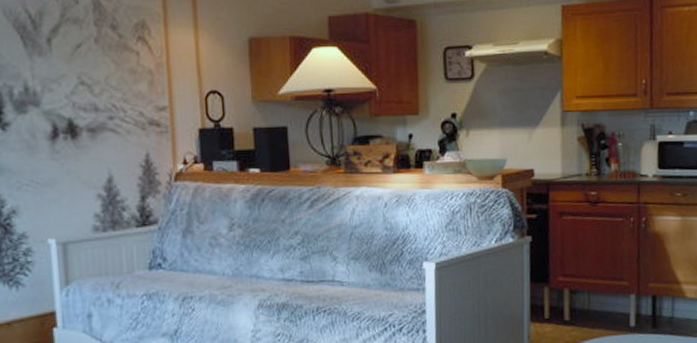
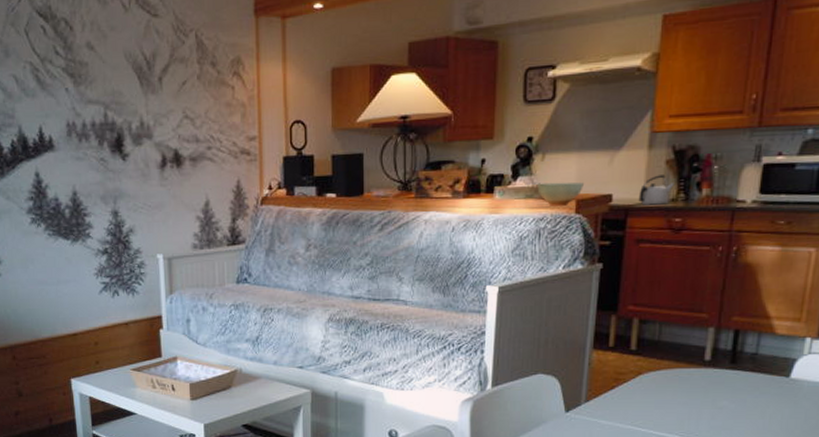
kettle: none [557,151,587,180] -> present [638,174,675,205]

